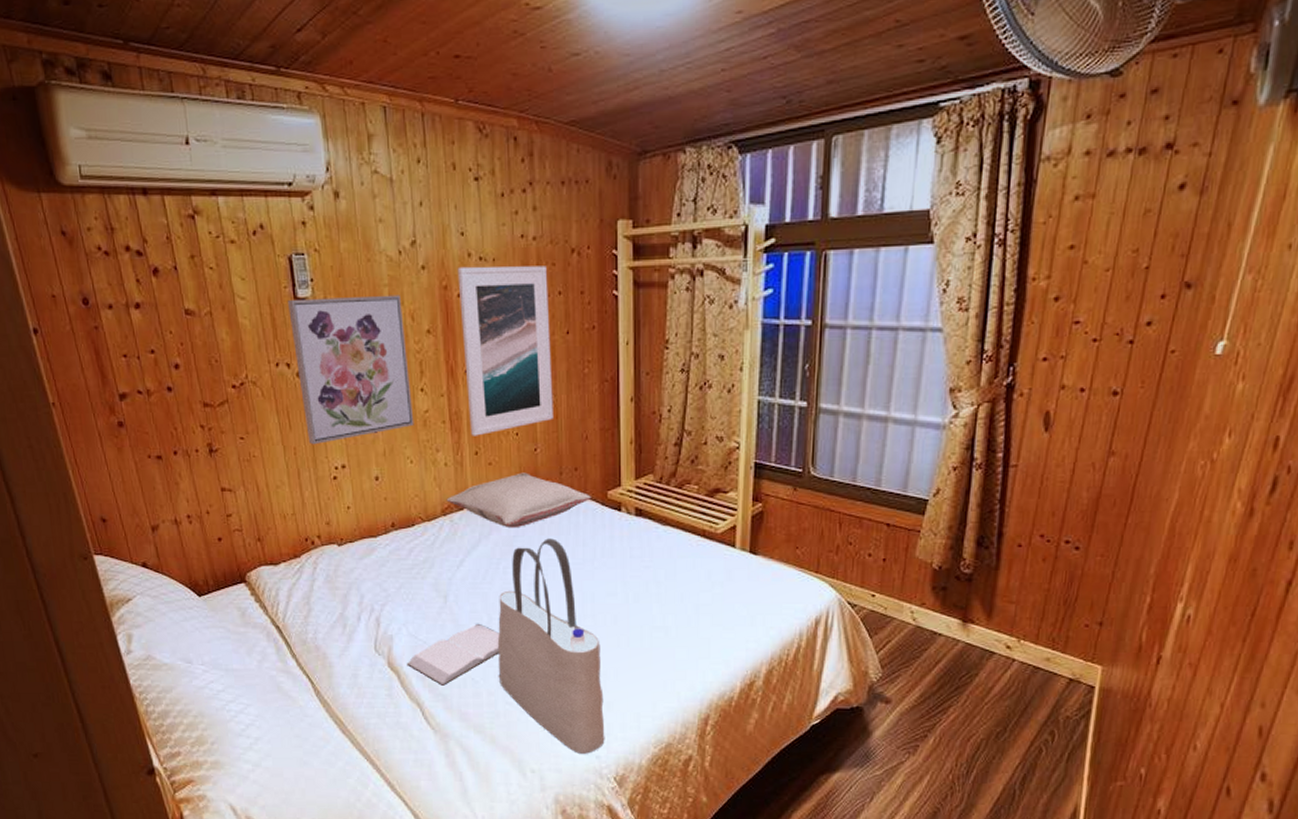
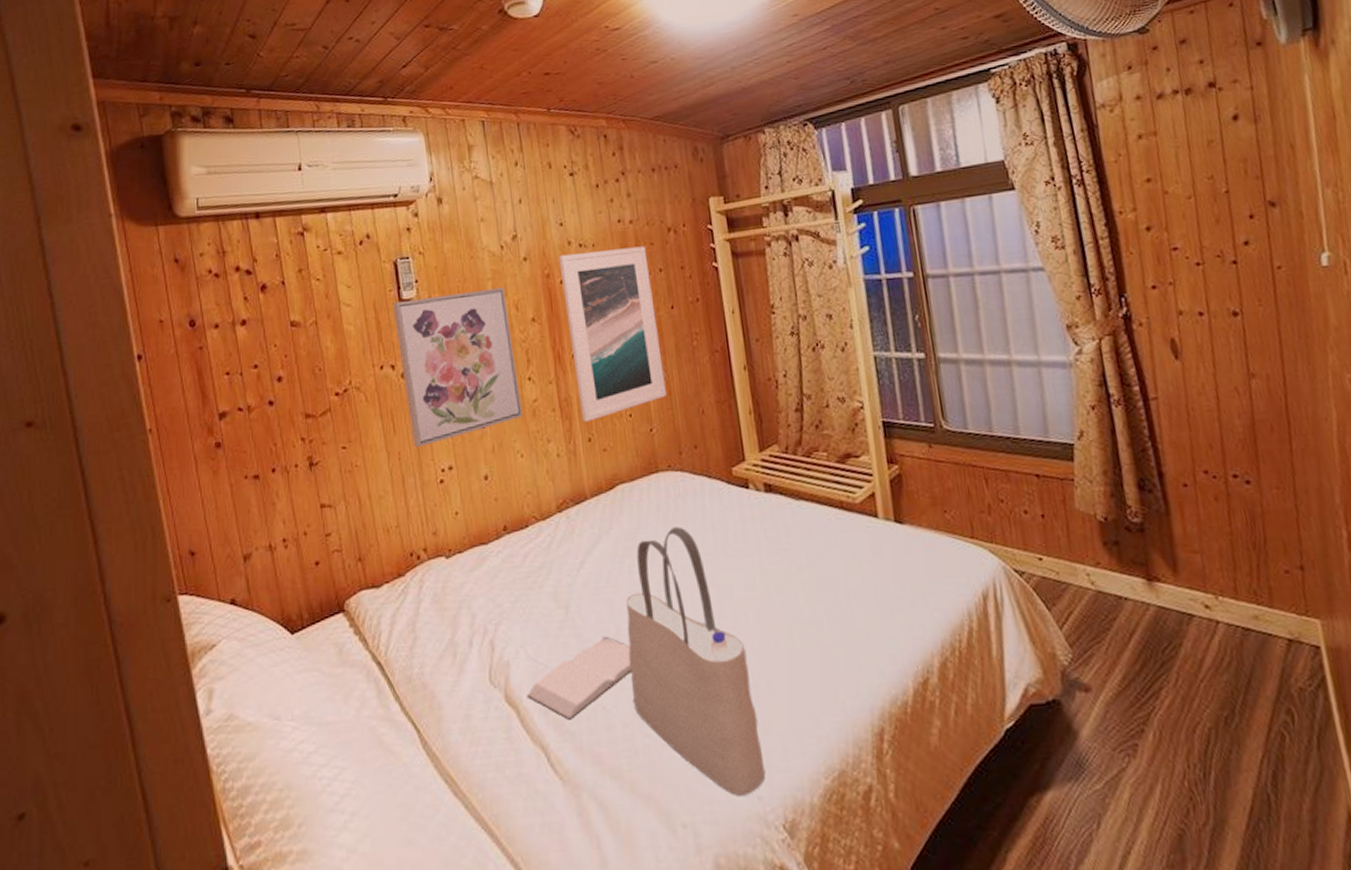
pillow: present [446,472,591,528] -> none [561,455,715,520]

